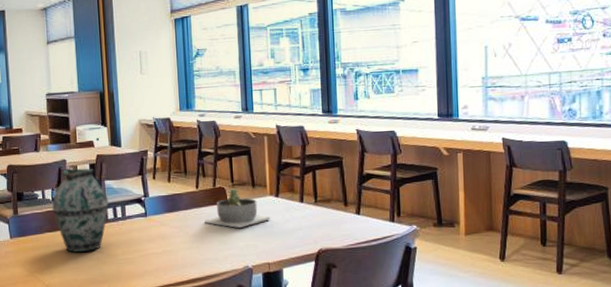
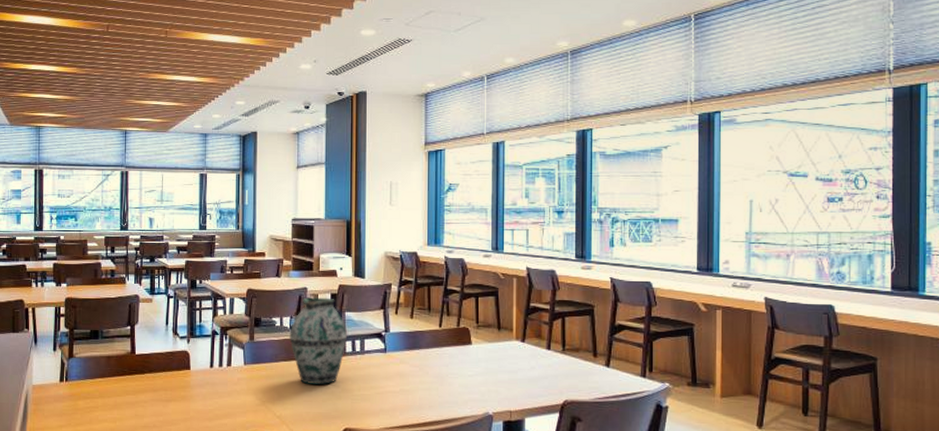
succulent planter: present [204,188,271,229] -> none [445,329,515,373]

